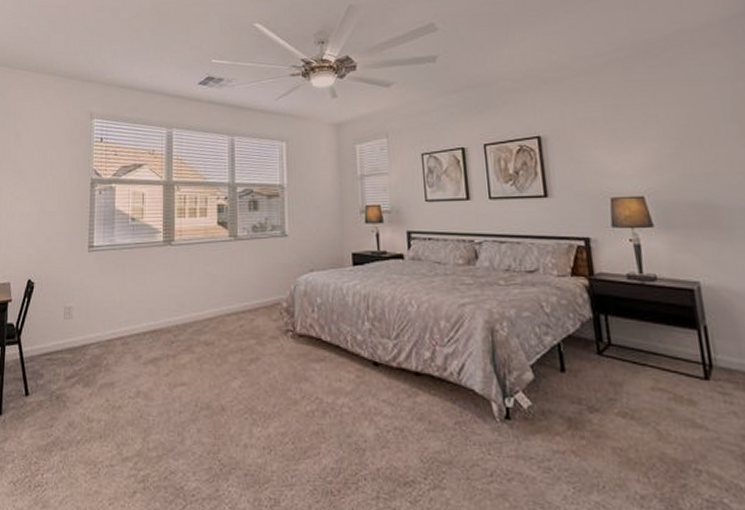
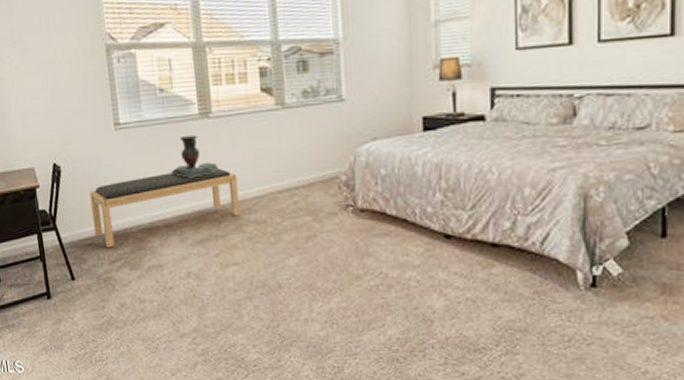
bench: none [55,290,192,364] -> present [89,168,241,248]
decorative urn: none [133,259,175,299] -> present [171,134,219,178]

